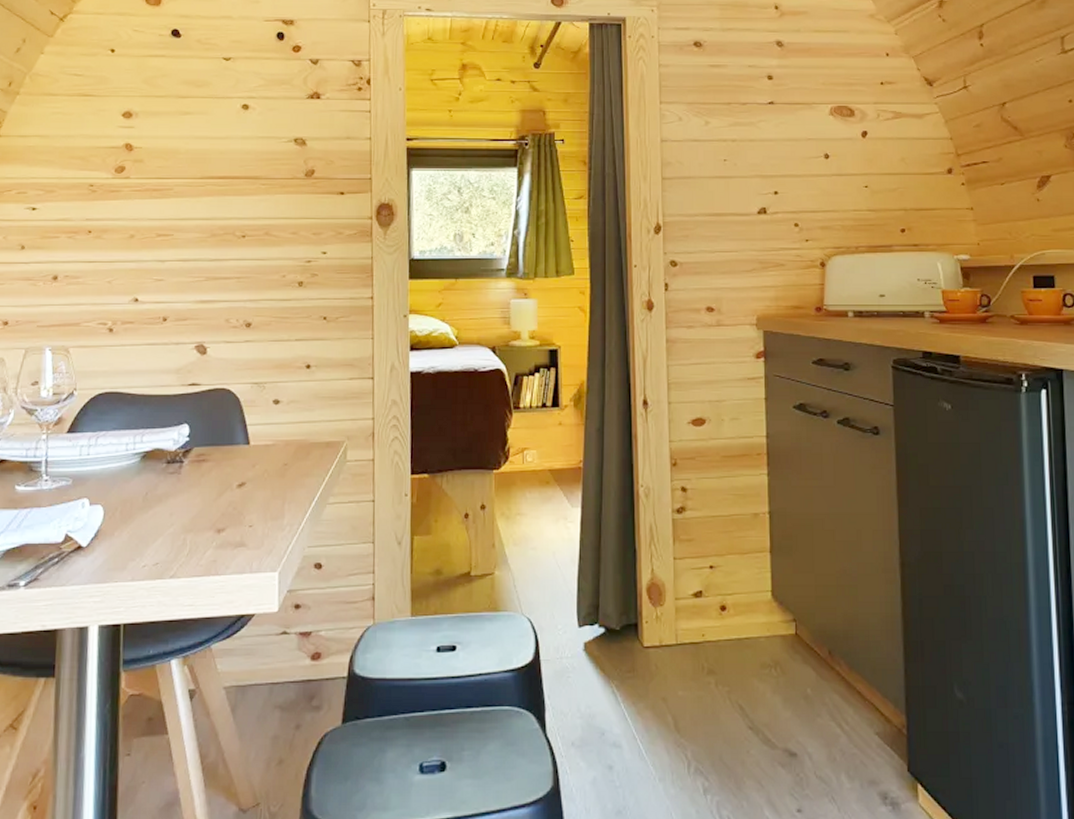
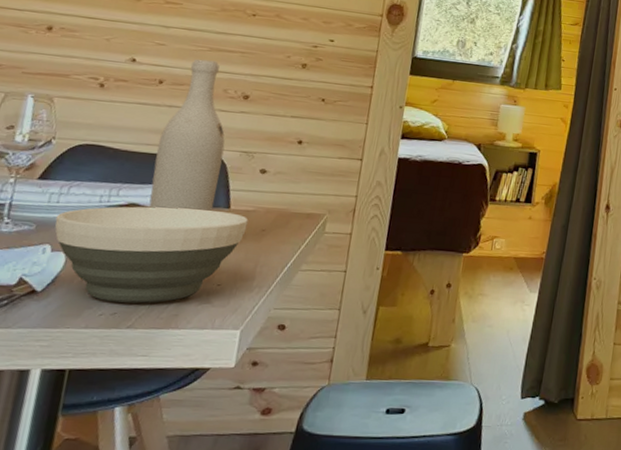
bowl: none [89,447,269,552] -> present [55,206,249,304]
wine bottle: none [171,290,235,452] -> present [148,58,225,211]

